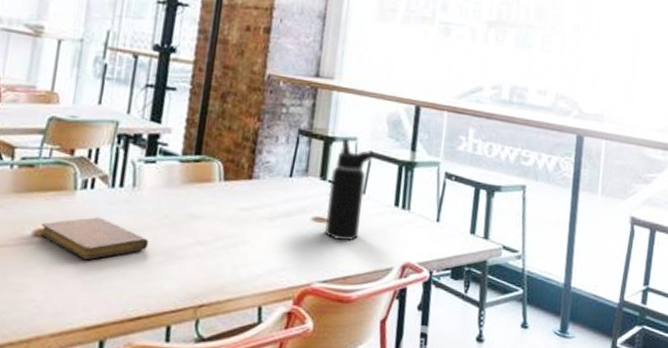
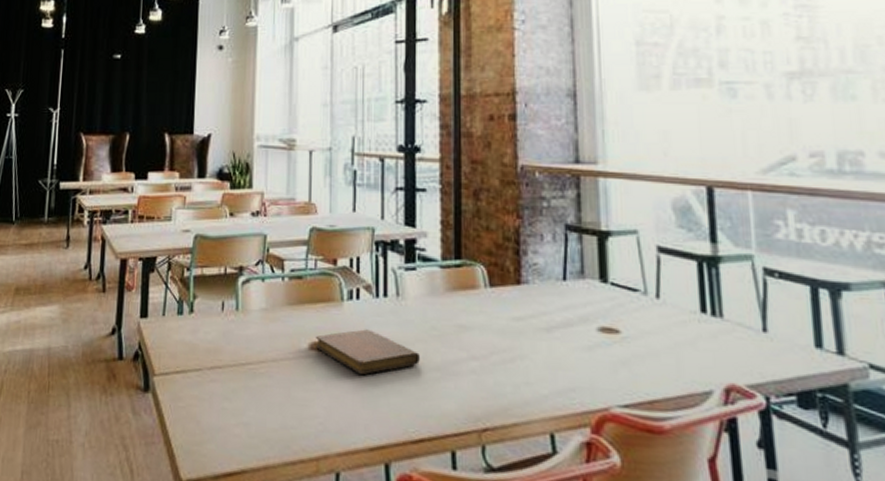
water bottle: present [324,139,375,240] -> none [612,232,664,356]

